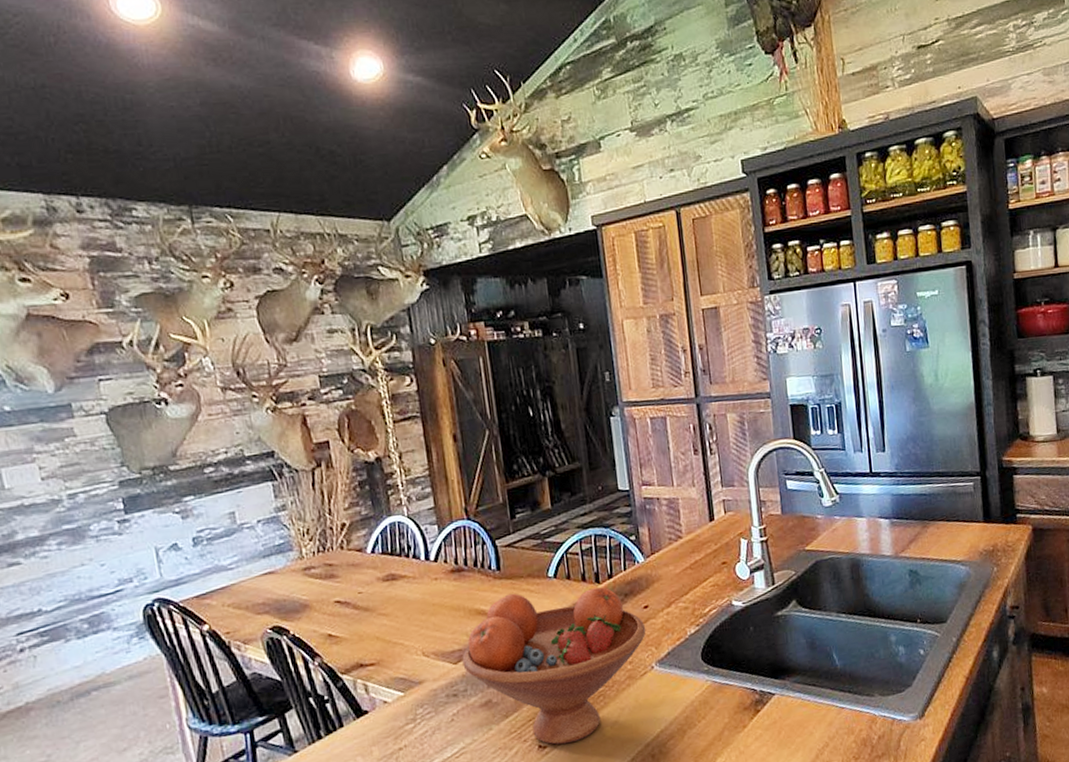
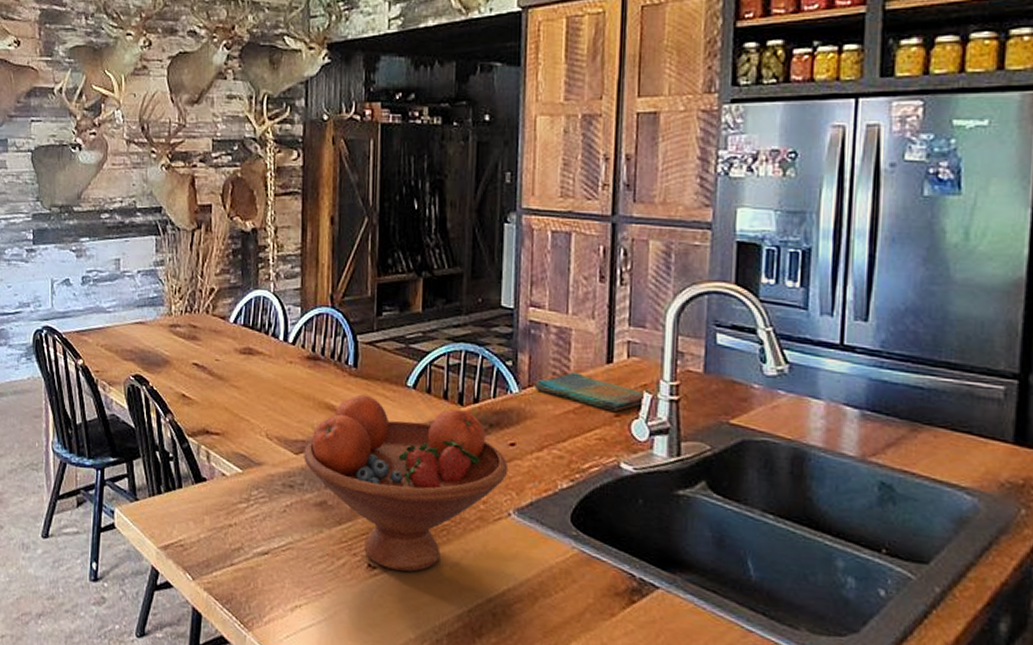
dish towel: none [655,534,744,560] -> present [533,372,647,411]

